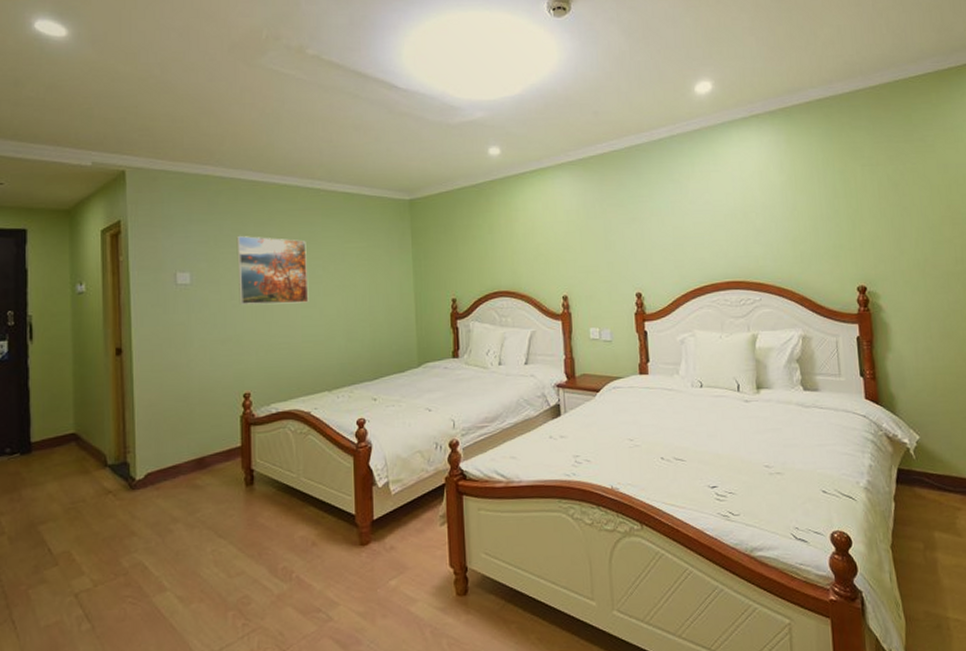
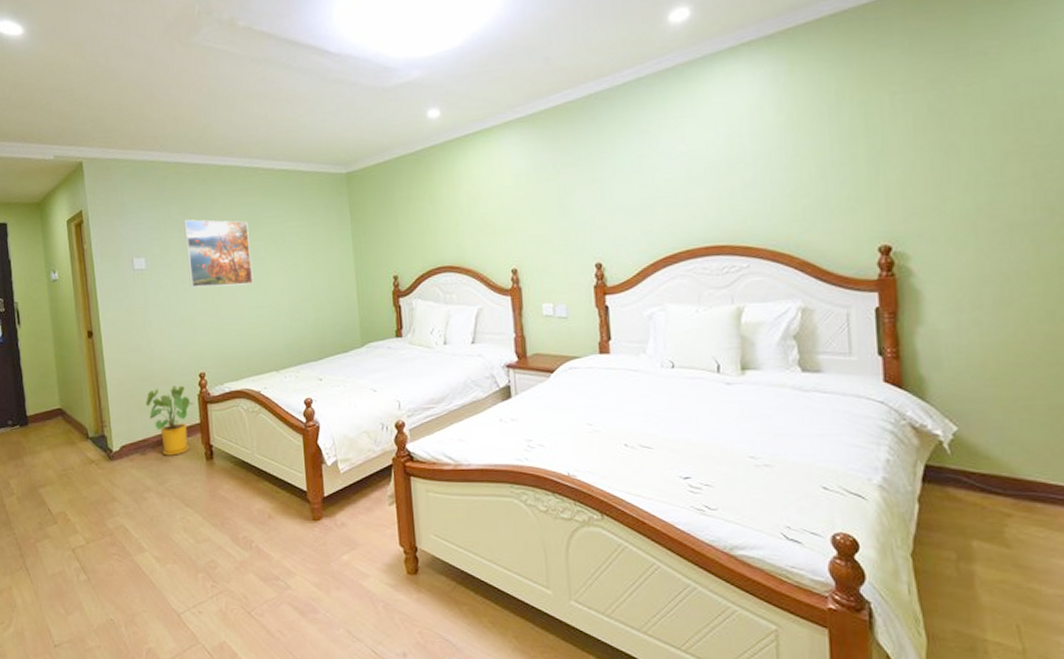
house plant: none [180,406,235,483] -> present [146,385,194,456]

